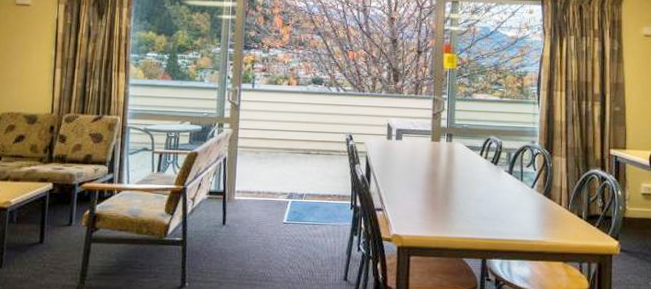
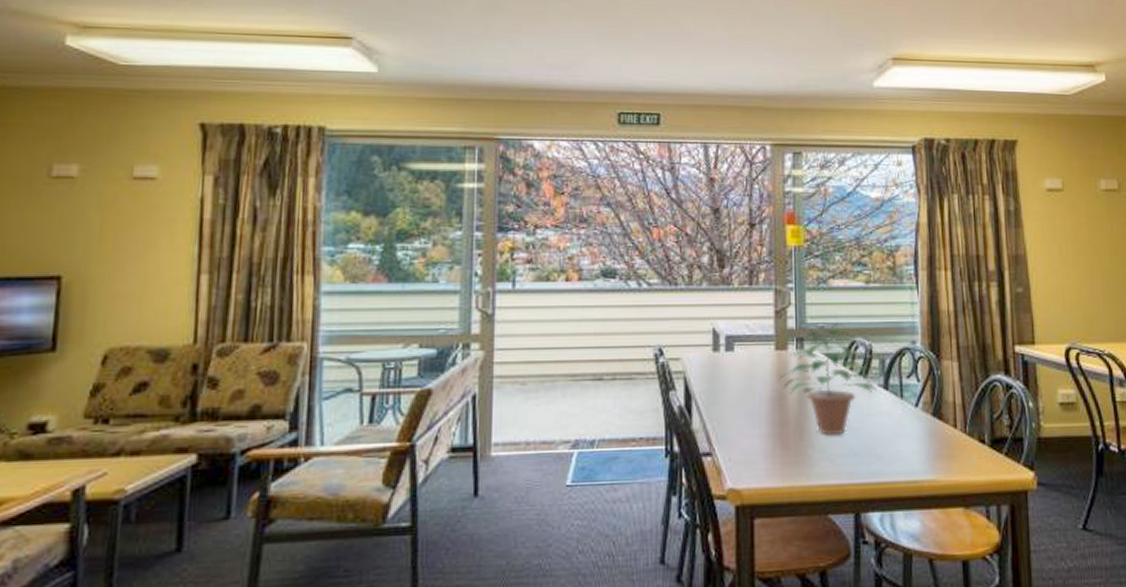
potted plant: none [434,124,507,204] -> present [780,322,881,436]

